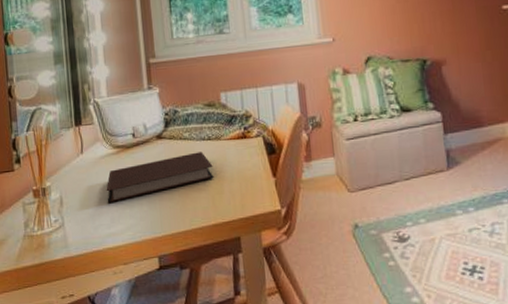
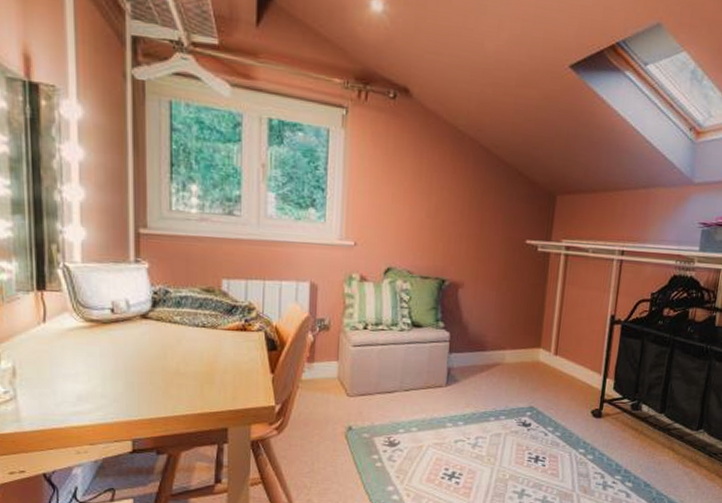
notebook: present [106,152,214,204] -> none [73,338,205,381]

